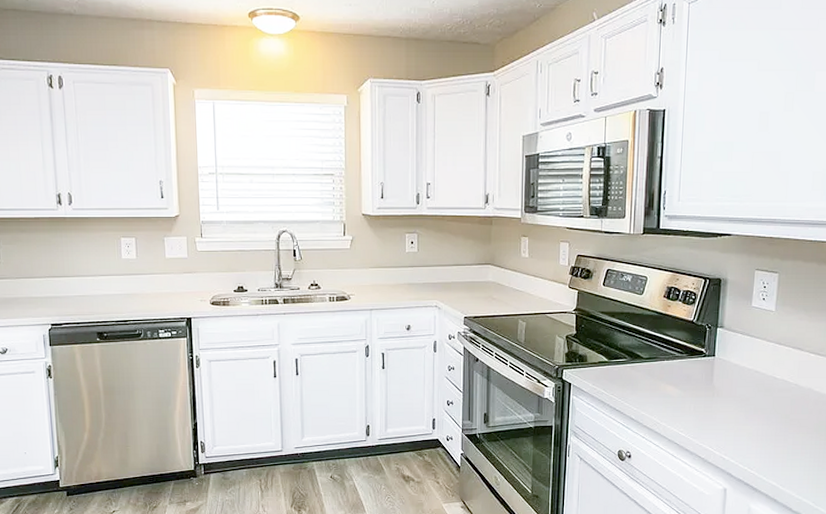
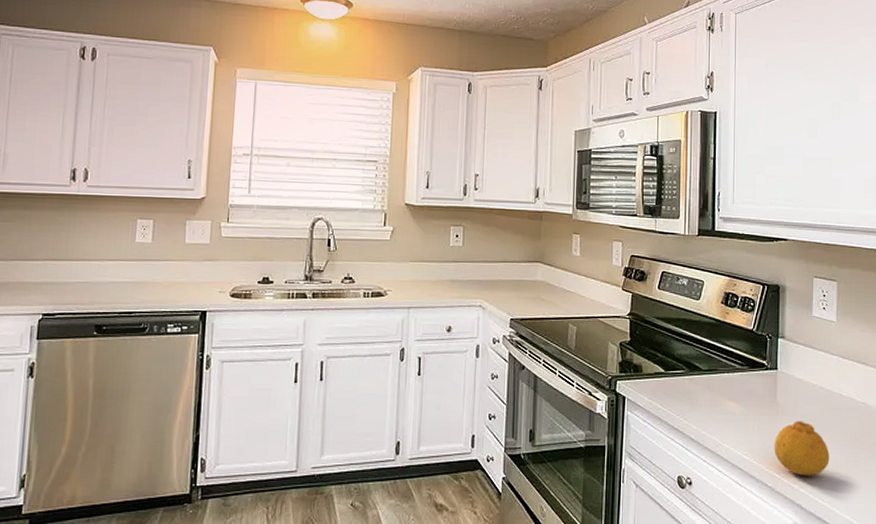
fruit: none [708,401,760,449] -> present [774,421,830,476]

